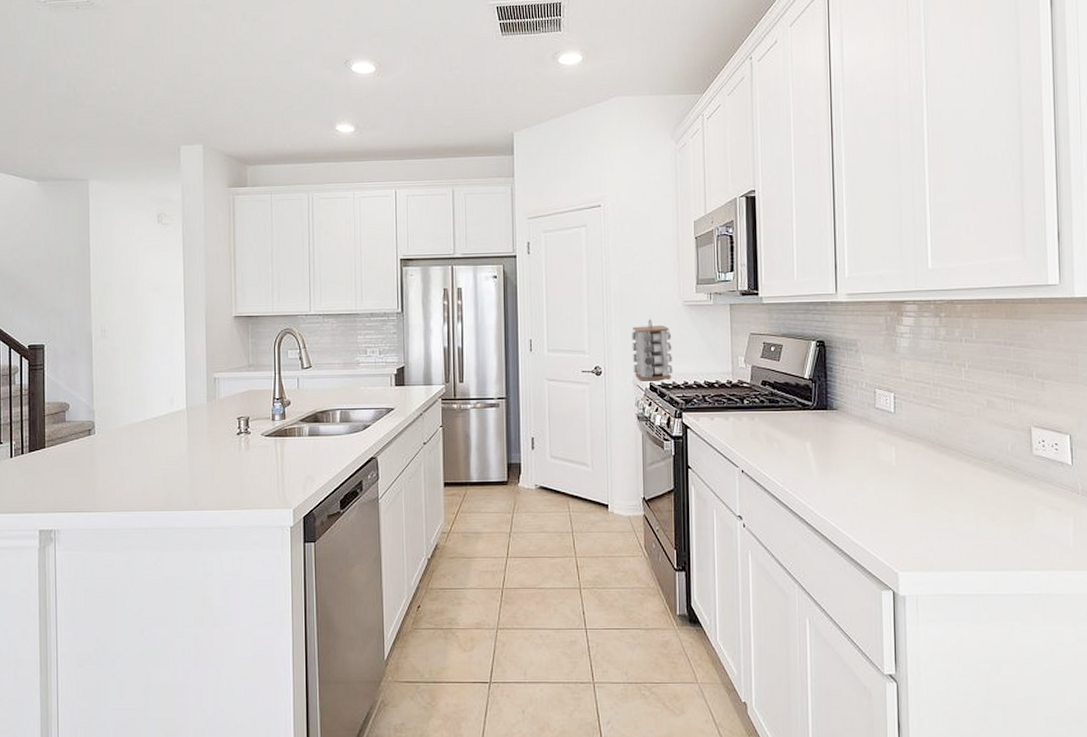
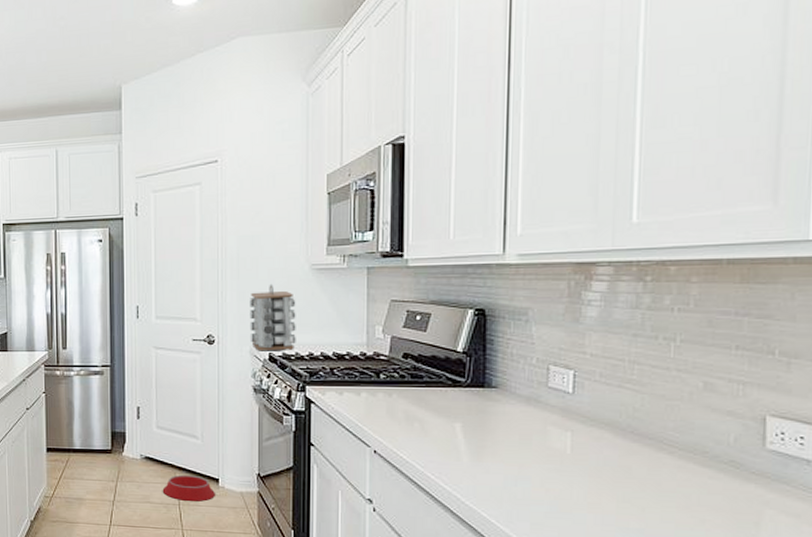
pet bowl: none [556,502,605,528] -> present [162,474,215,502]

